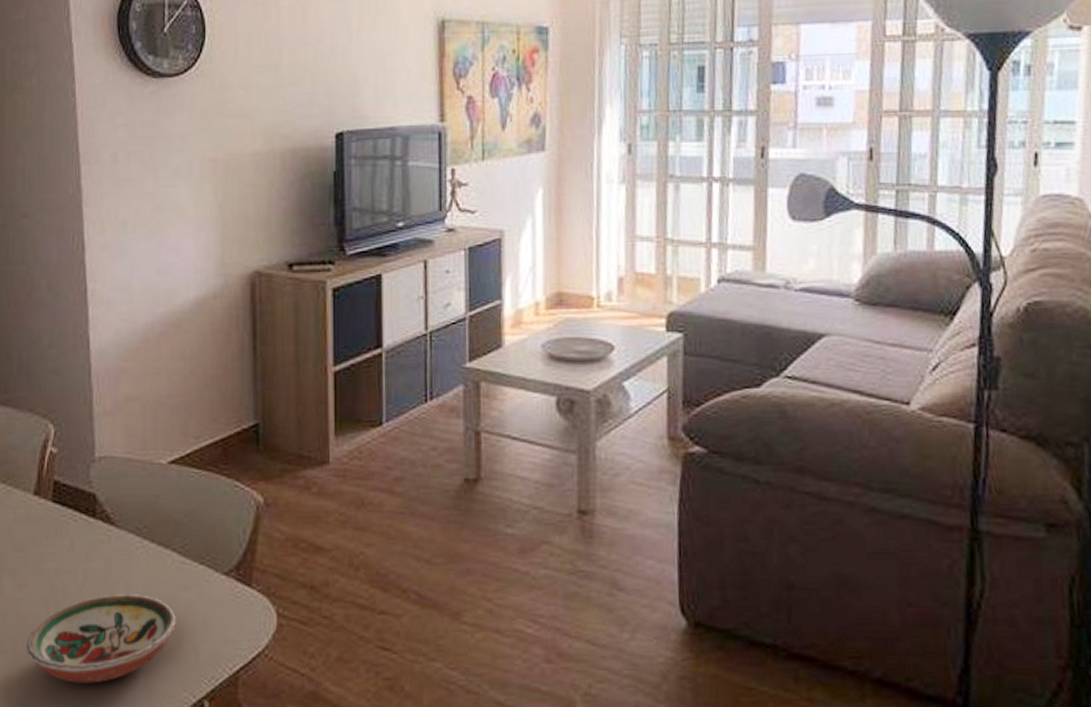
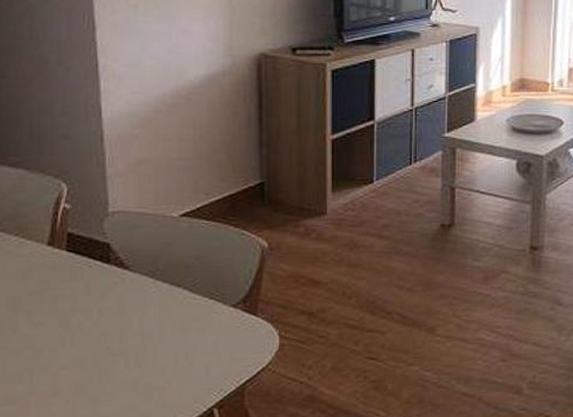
decorative bowl: present [27,594,176,684] -> none [43,326,188,403]

